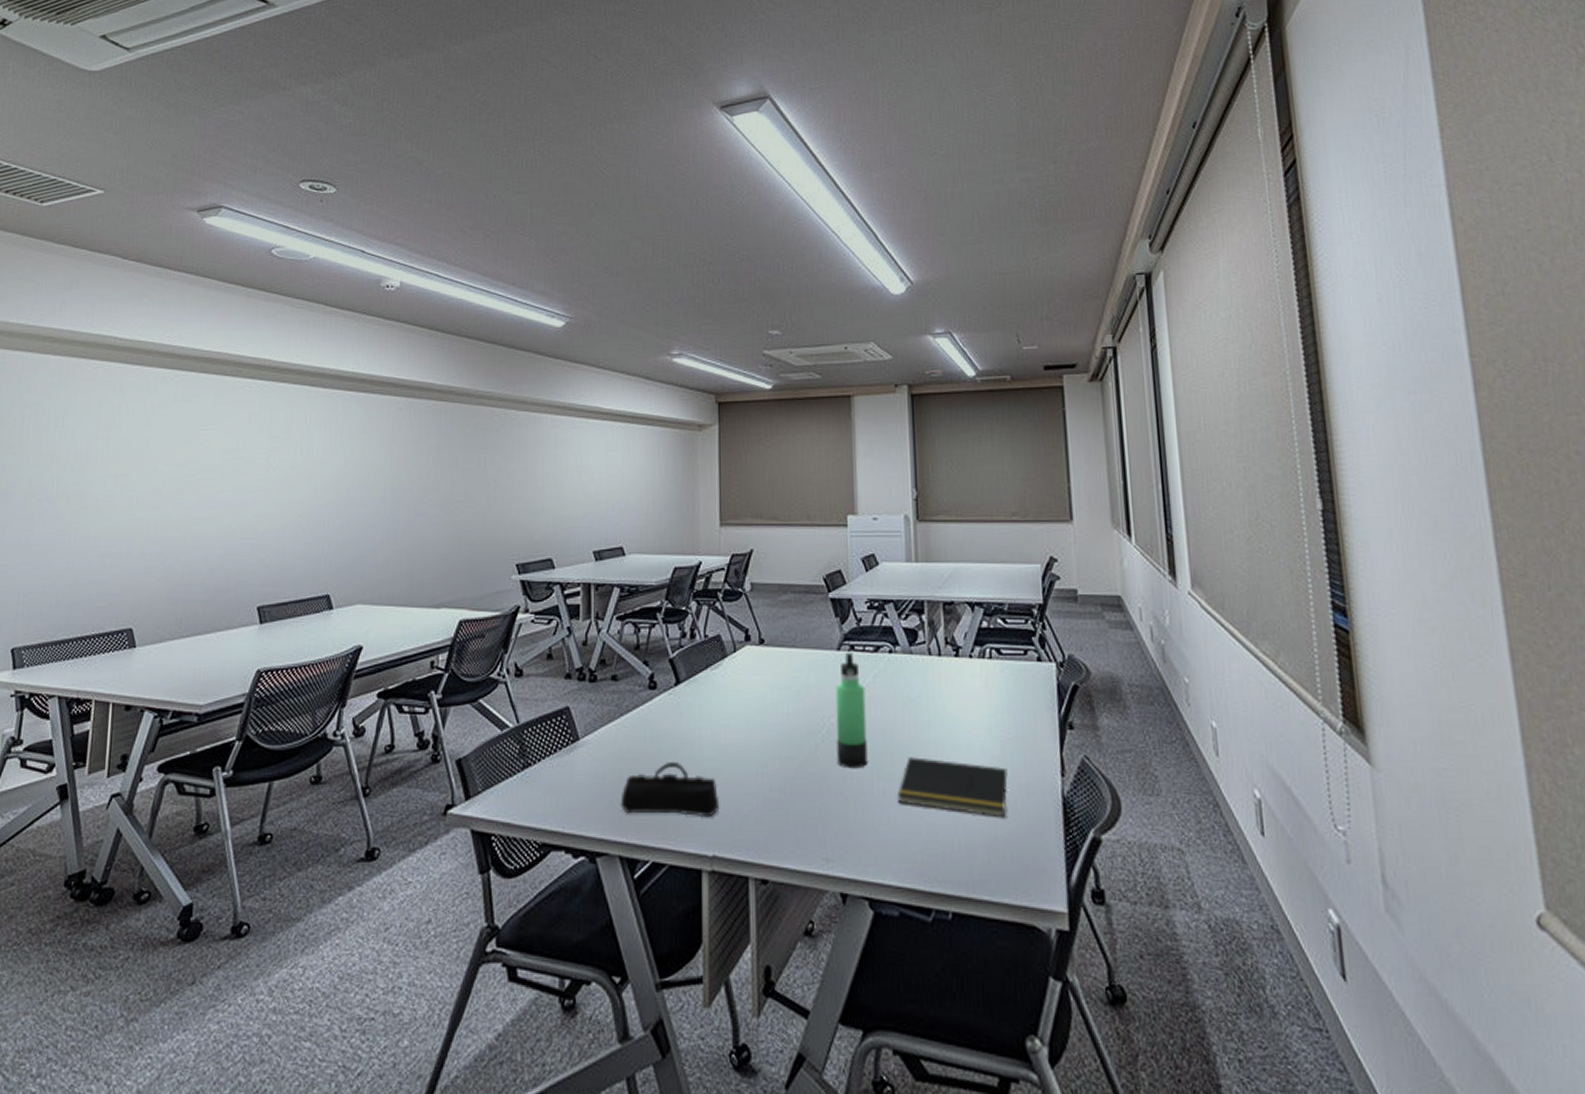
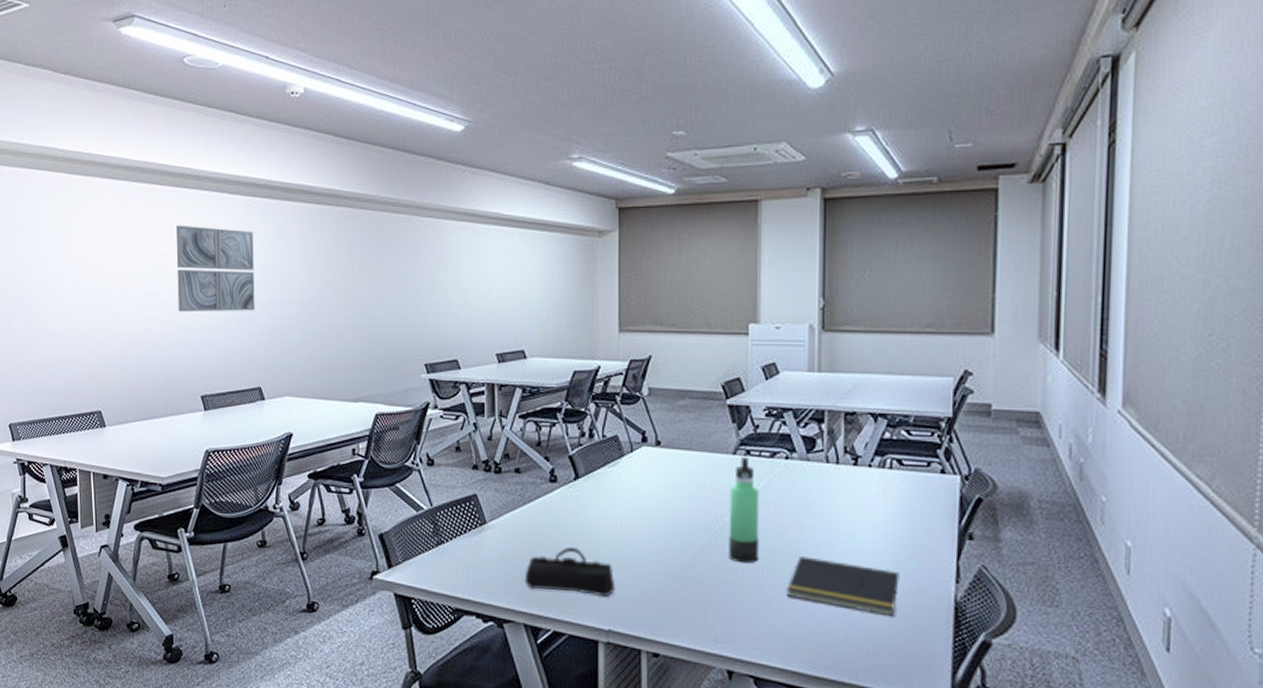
wall art: none [239,418,334,513] -> present [176,225,255,312]

